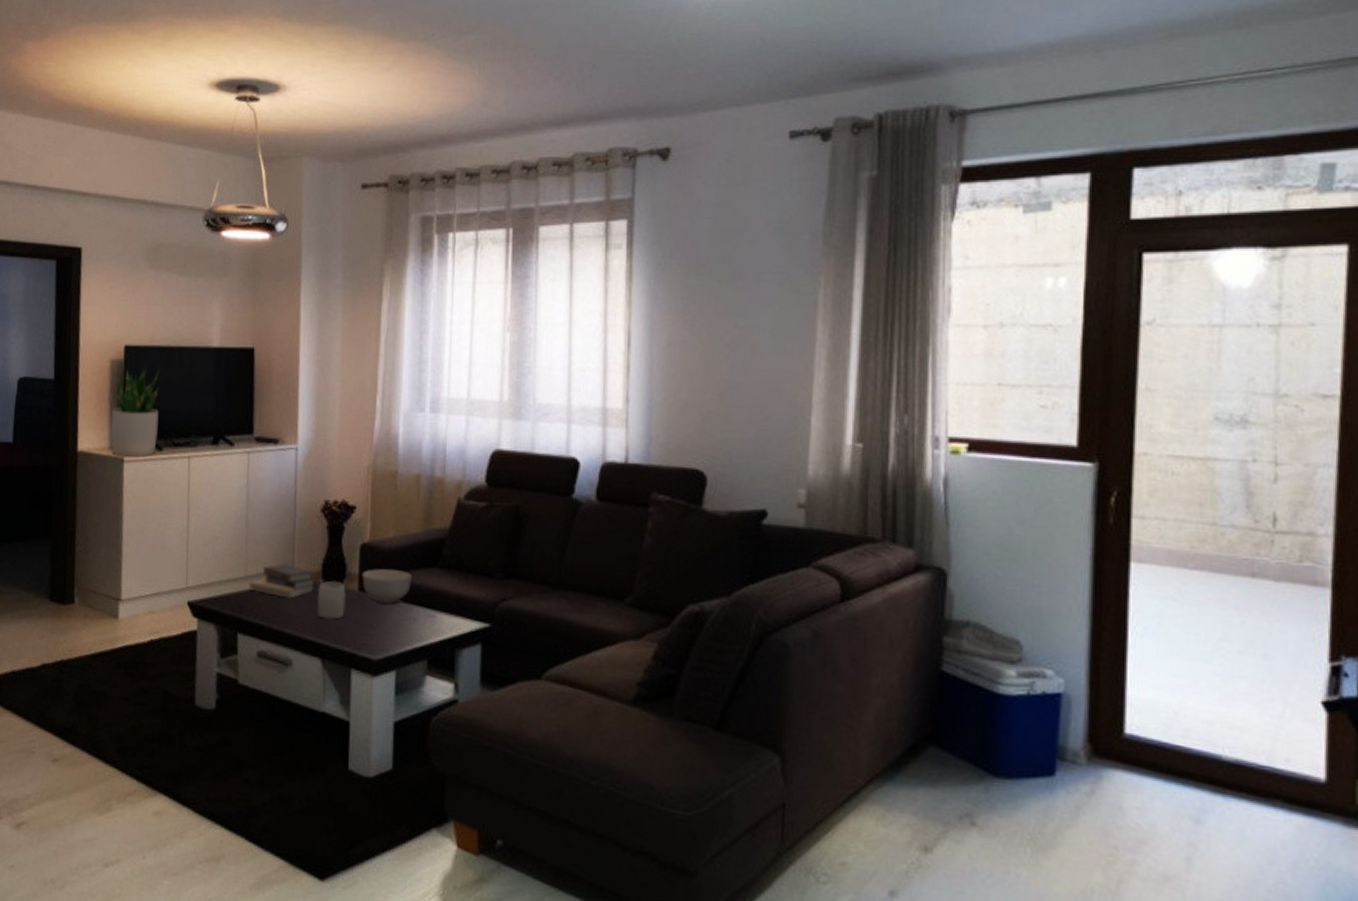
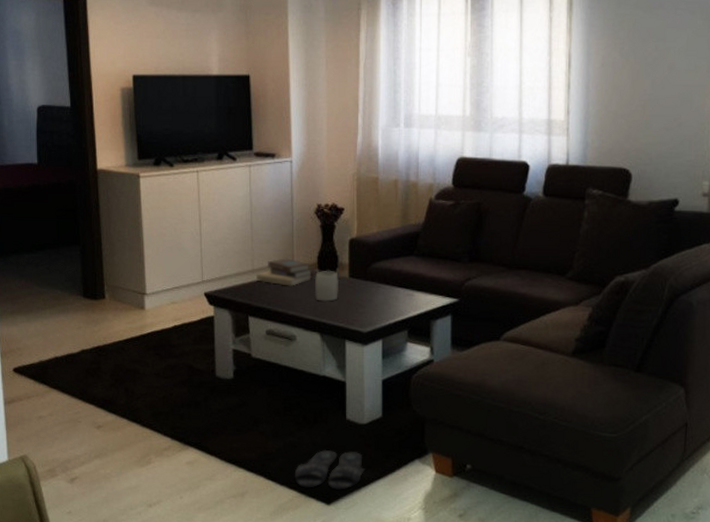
planter: present [111,366,160,458] -> none [125,93,168,173]
slippers: none [281,807,370,863] -> present [294,449,365,490]
bowl: present [362,568,413,604] -> none [351,258,394,287]

